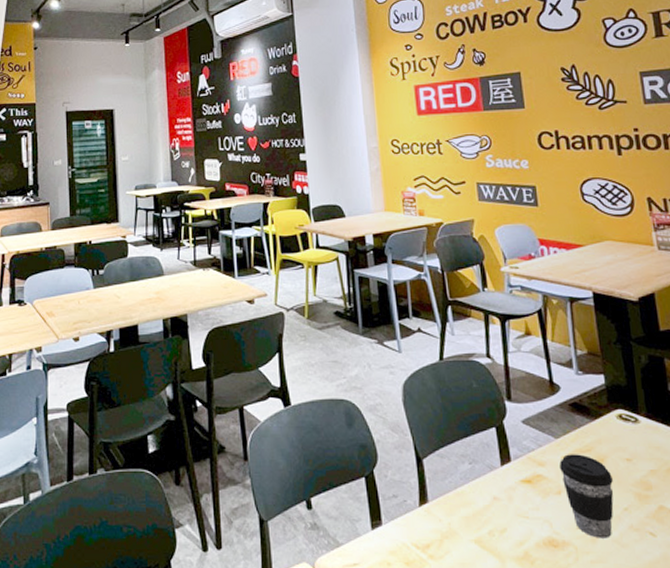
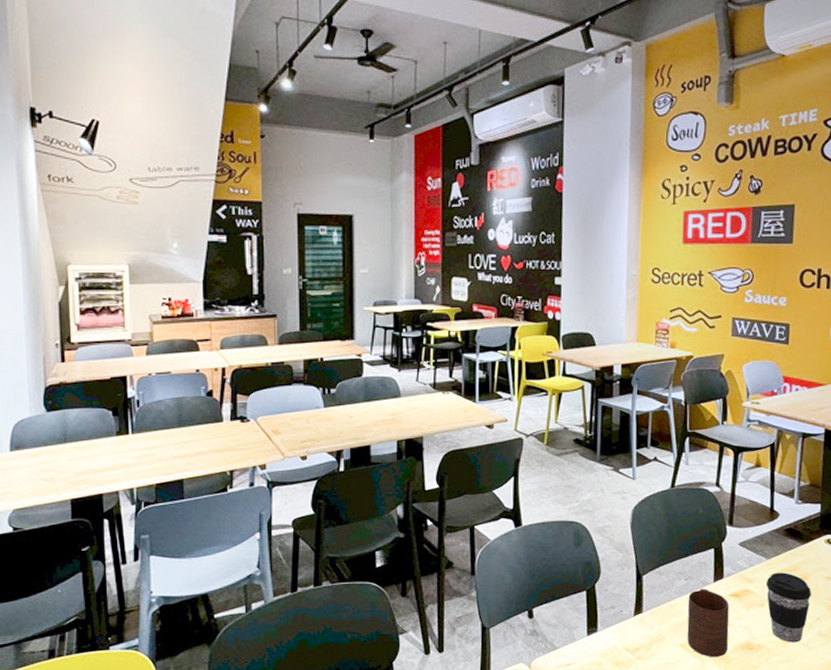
cup: none [475,473,529,556] -> present [687,588,729,657]

